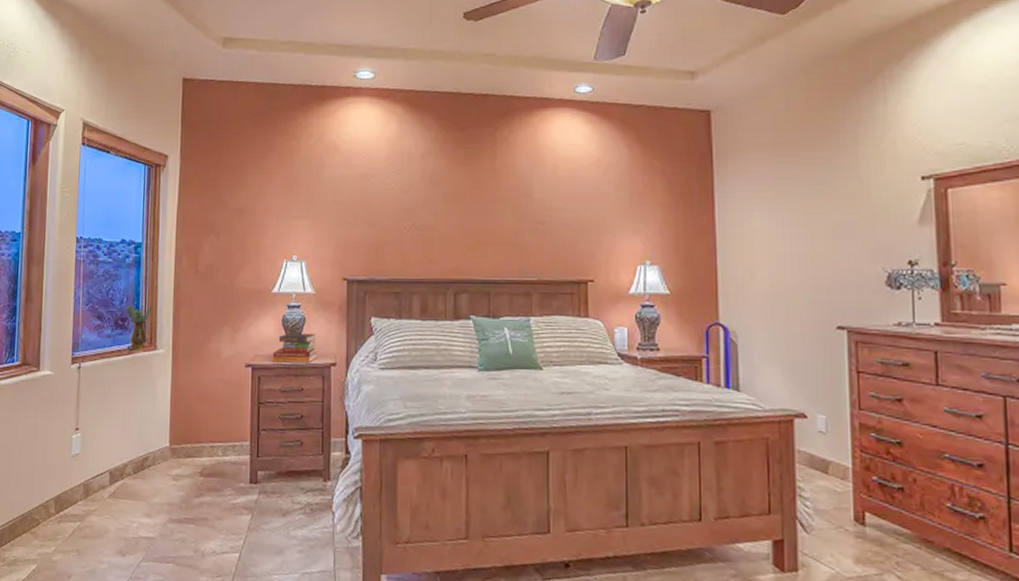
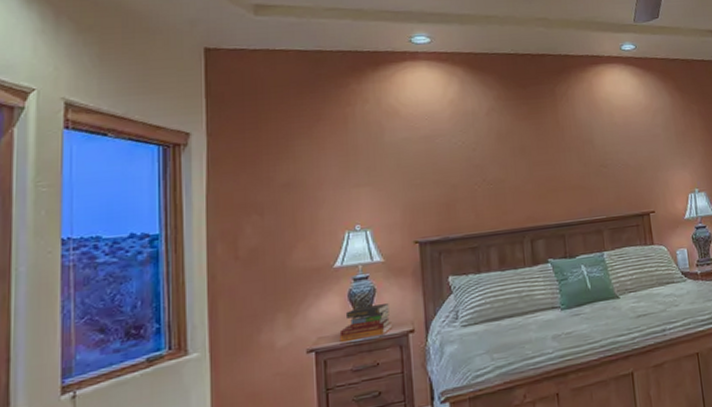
vase: present [124,303,152,350] -> none [139,305,179,361]

